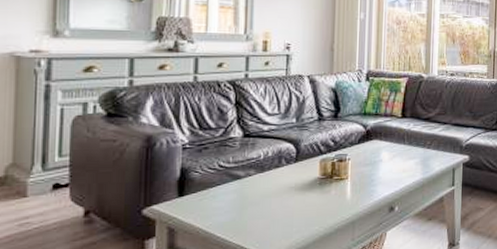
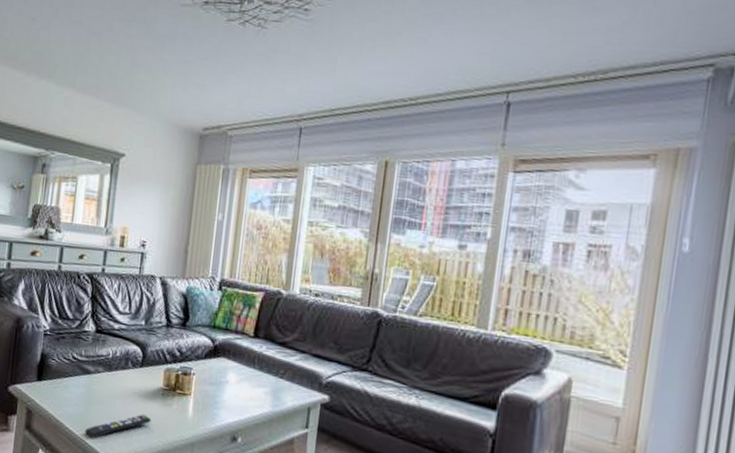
remote control: none [240,206,311,242] -> present [85,414,152,439]

